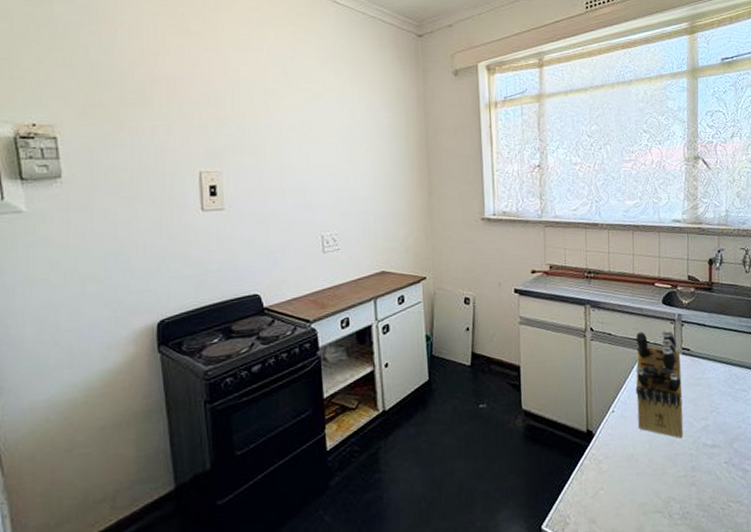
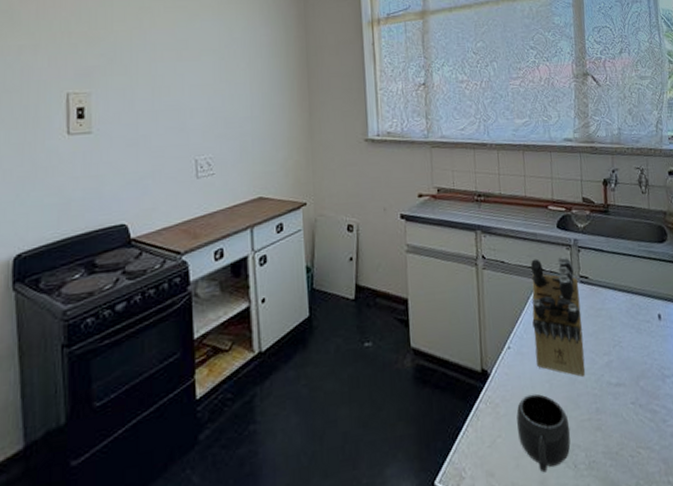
mug: none [617,452,667,521] -> present [516,393,571,473]

